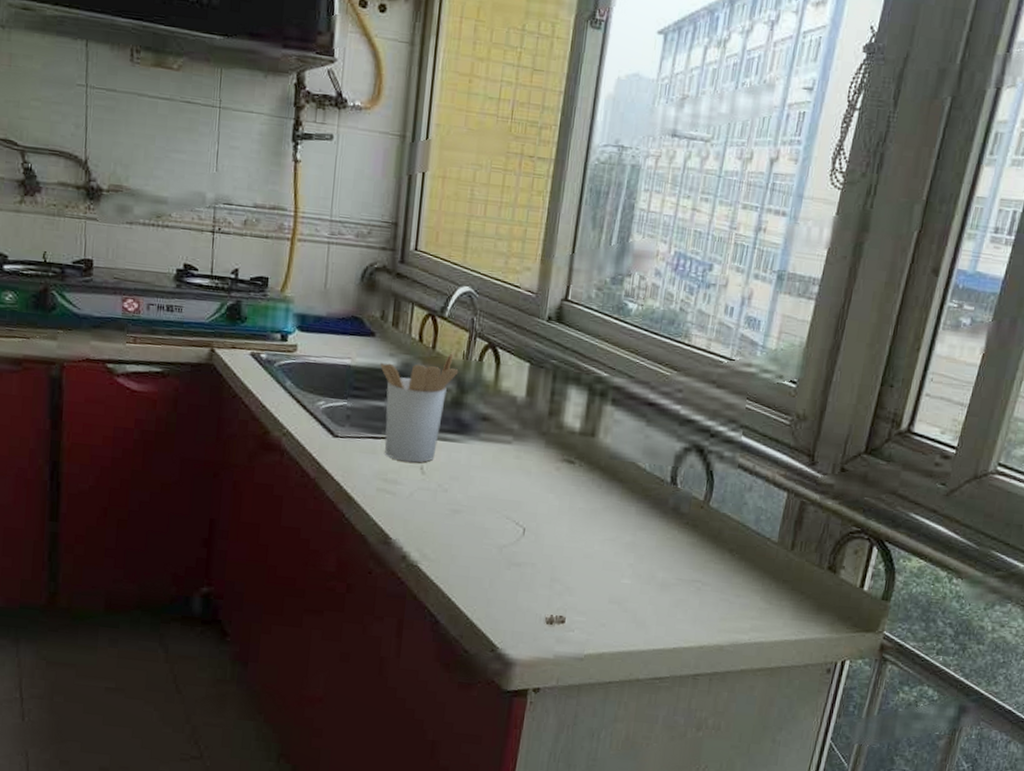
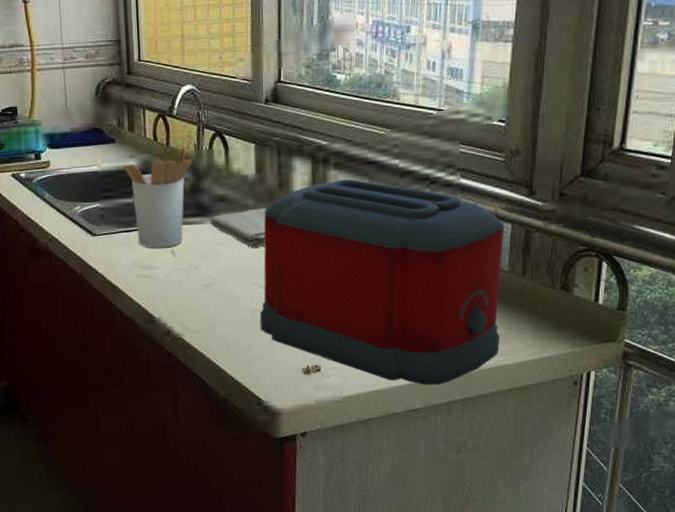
washcloth: none [467,434,532,478] -> present [209,208,266,248]
toaster: none [506,417,780,654] -> present [259,179,505,385]

